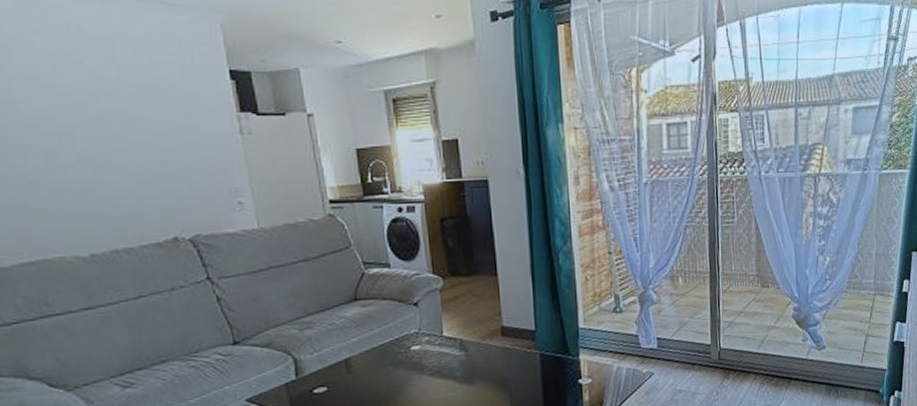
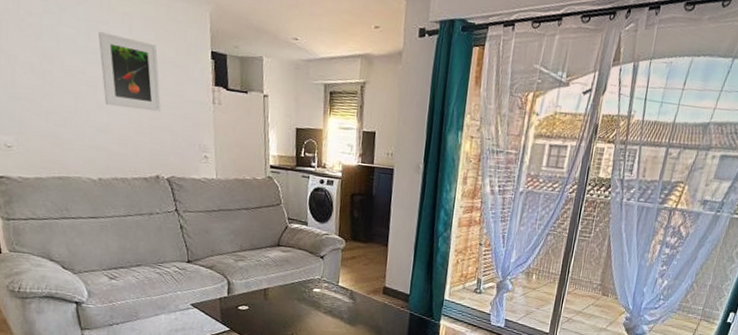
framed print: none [68,65,169,157] -> present [99,32,161,112]

